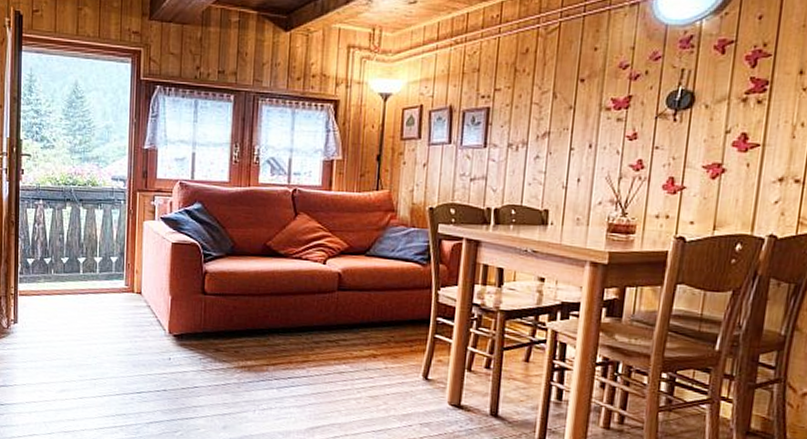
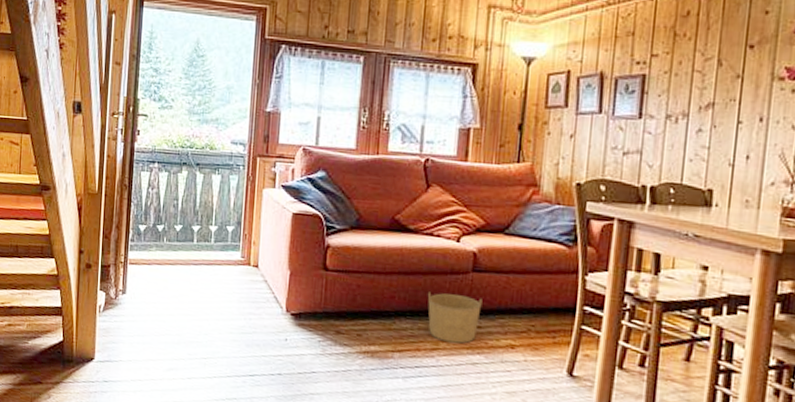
basket: none [298,310,347,355] -> present [428,292,483,344]

